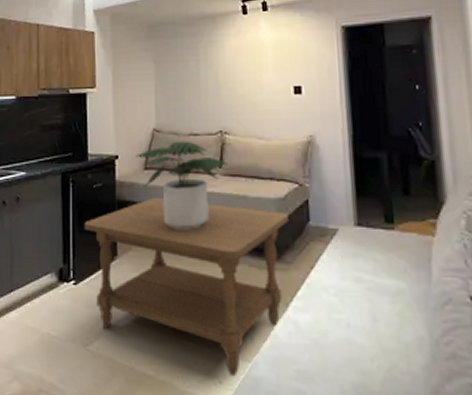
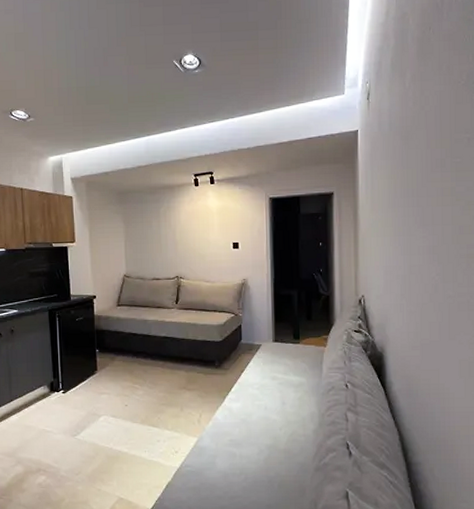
coffee table: present [84,197,288,377] -> none [69,326,227,448]
potted plant: present [136,141,227,231] -> none [110,284,182,350]

